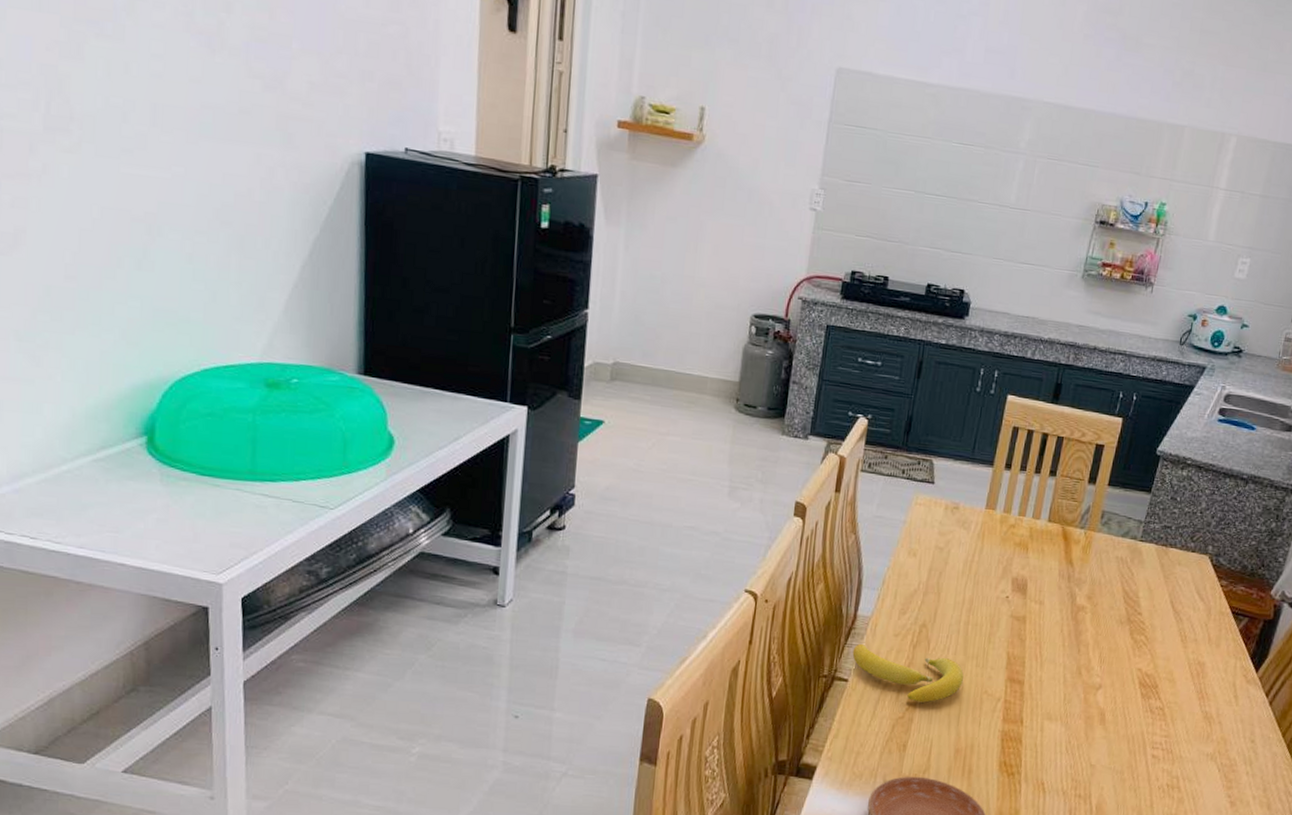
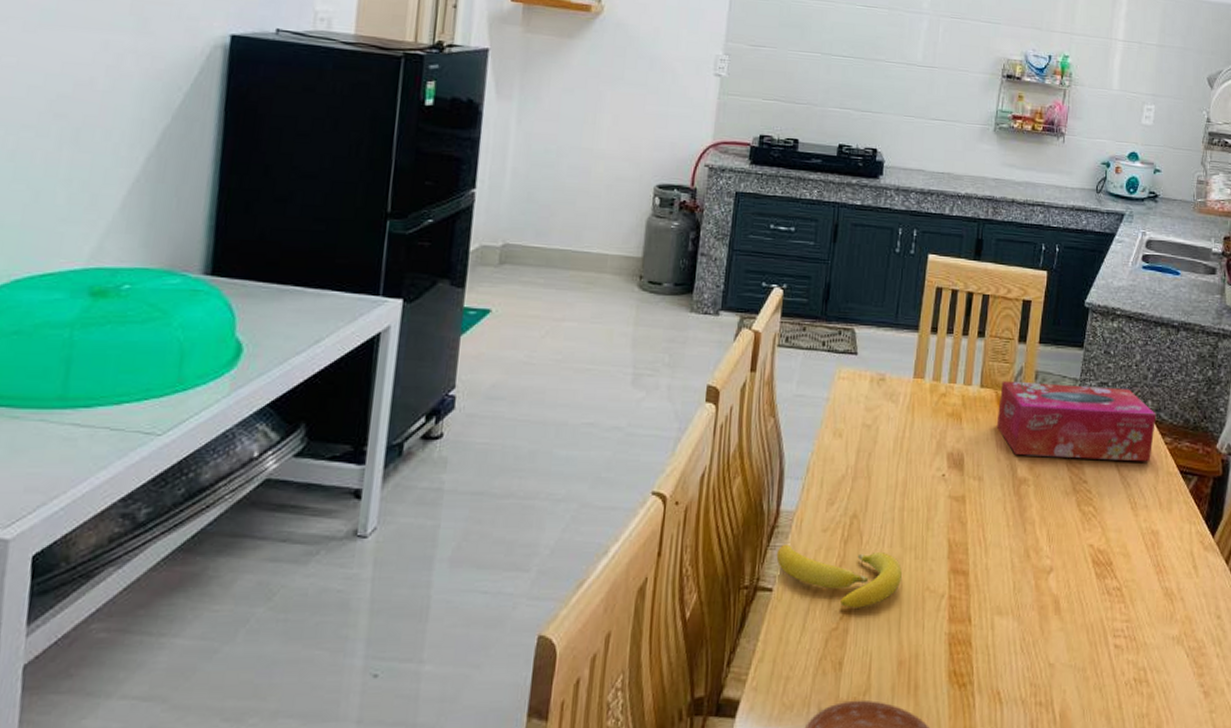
tissue box: none [1060,517,1216,601] -> present [996,380,1157,462]

